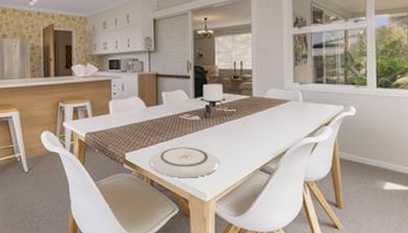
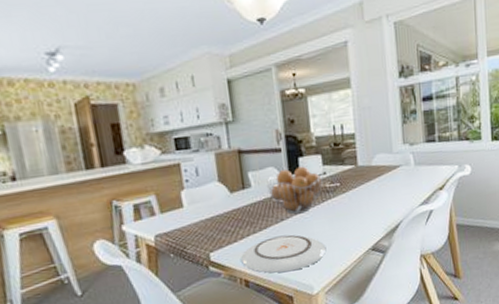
fruit basket: none [175,92,223,131] -> present [265,166,324,215]

